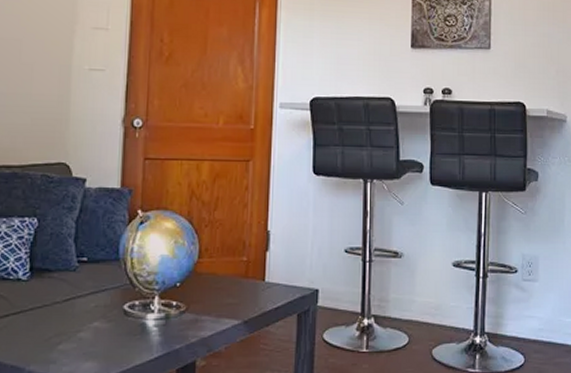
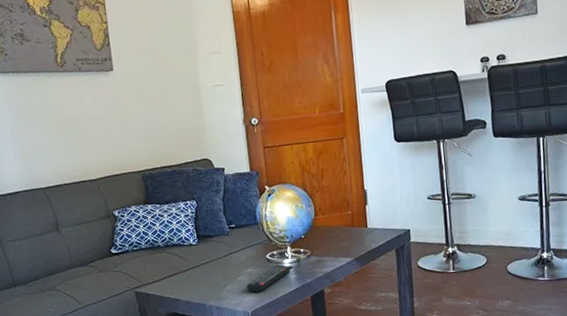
remote control: none [88,320,159,357] -> present [246,265,294,293]

